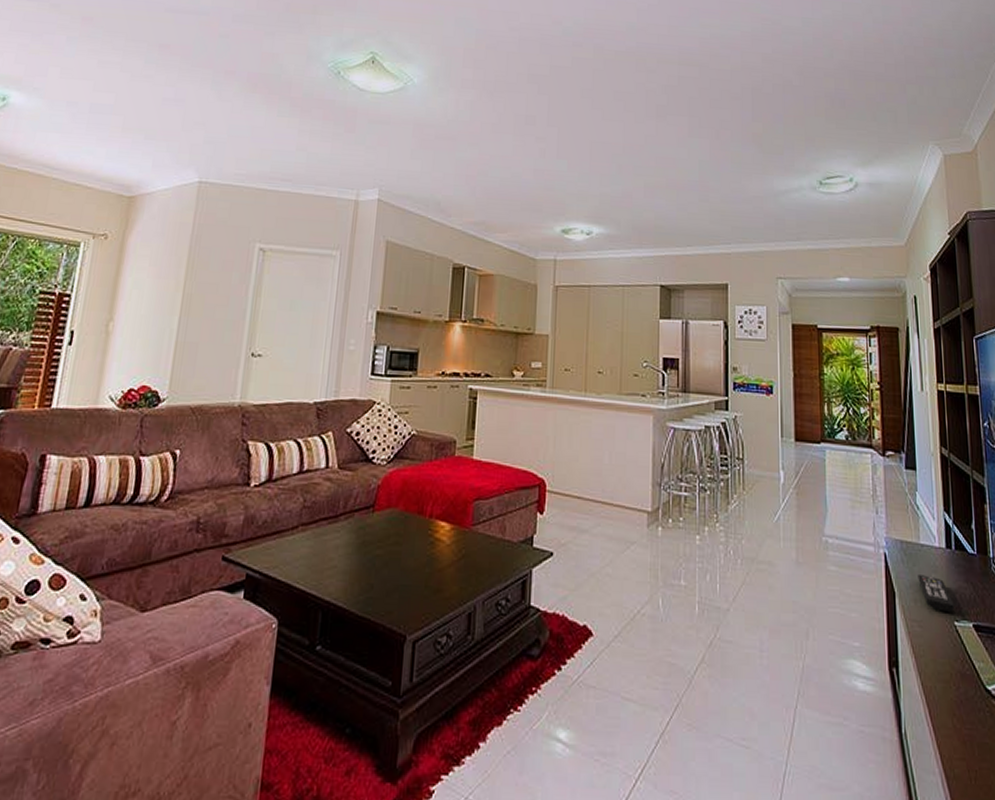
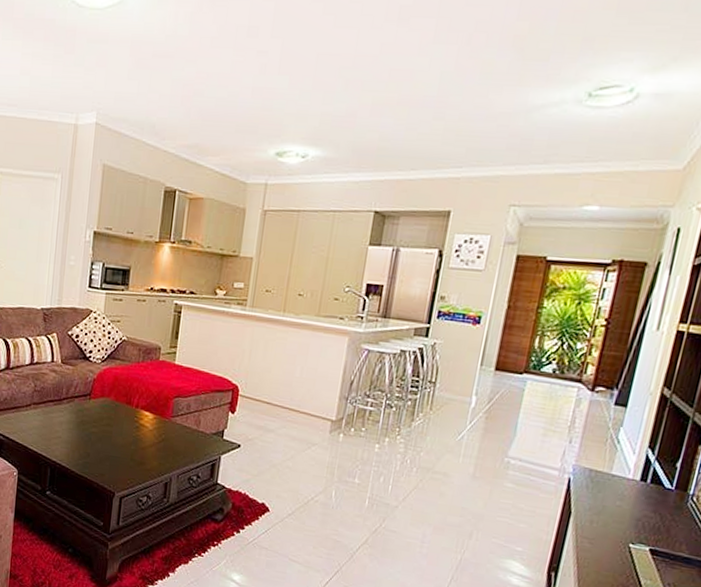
remote control: present [917,575,954,612] -> none [599,500,634,536]

